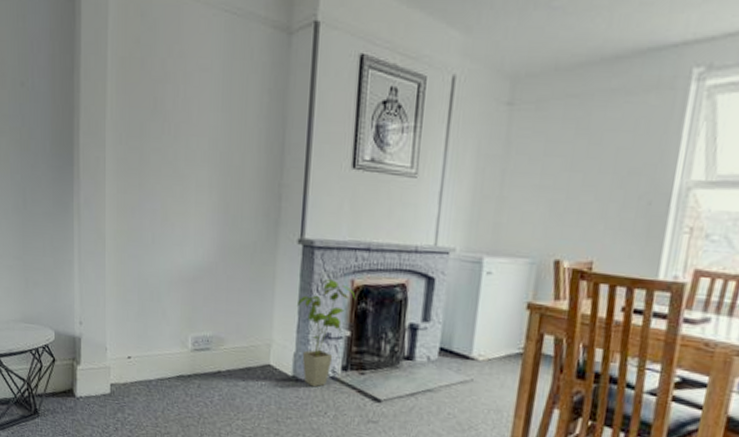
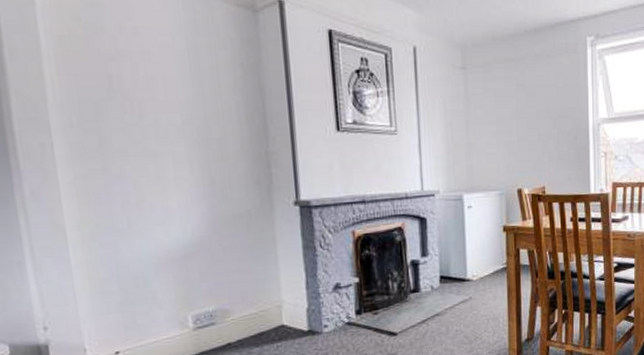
house plant: present [298,279,356,387] -> none [303,234,359,337]

